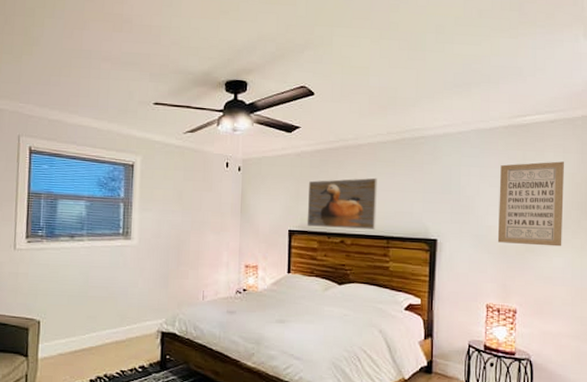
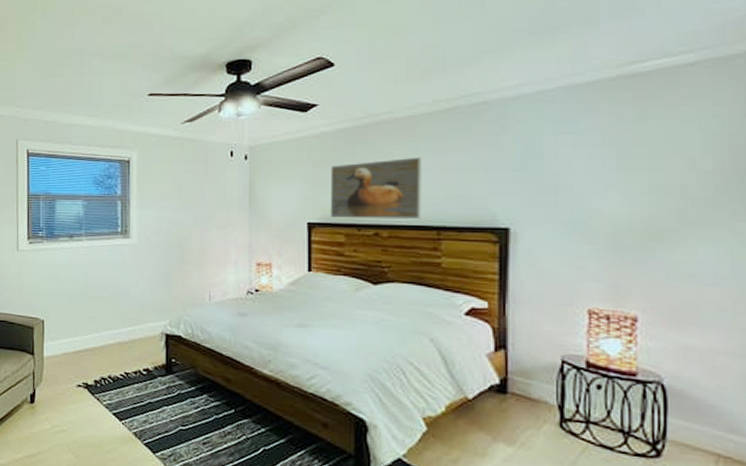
wall art: present [497,161,564,247] -> none [603,117,715,233]

